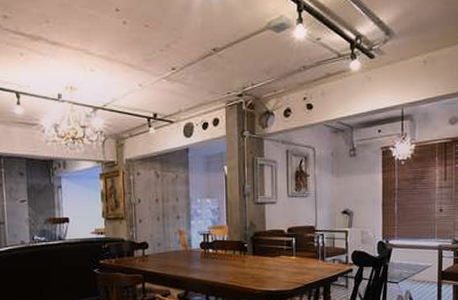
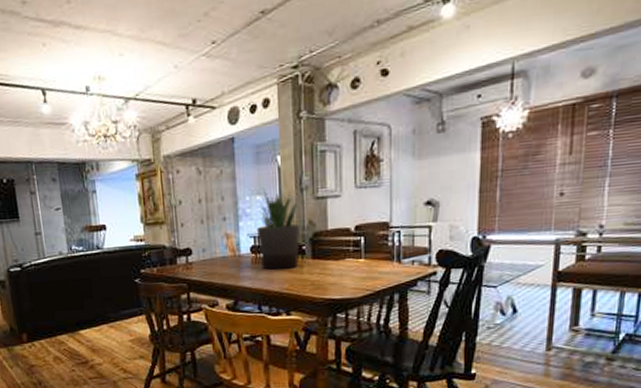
planter: none [205,194,243,264] -> present [256,189,301,270]

